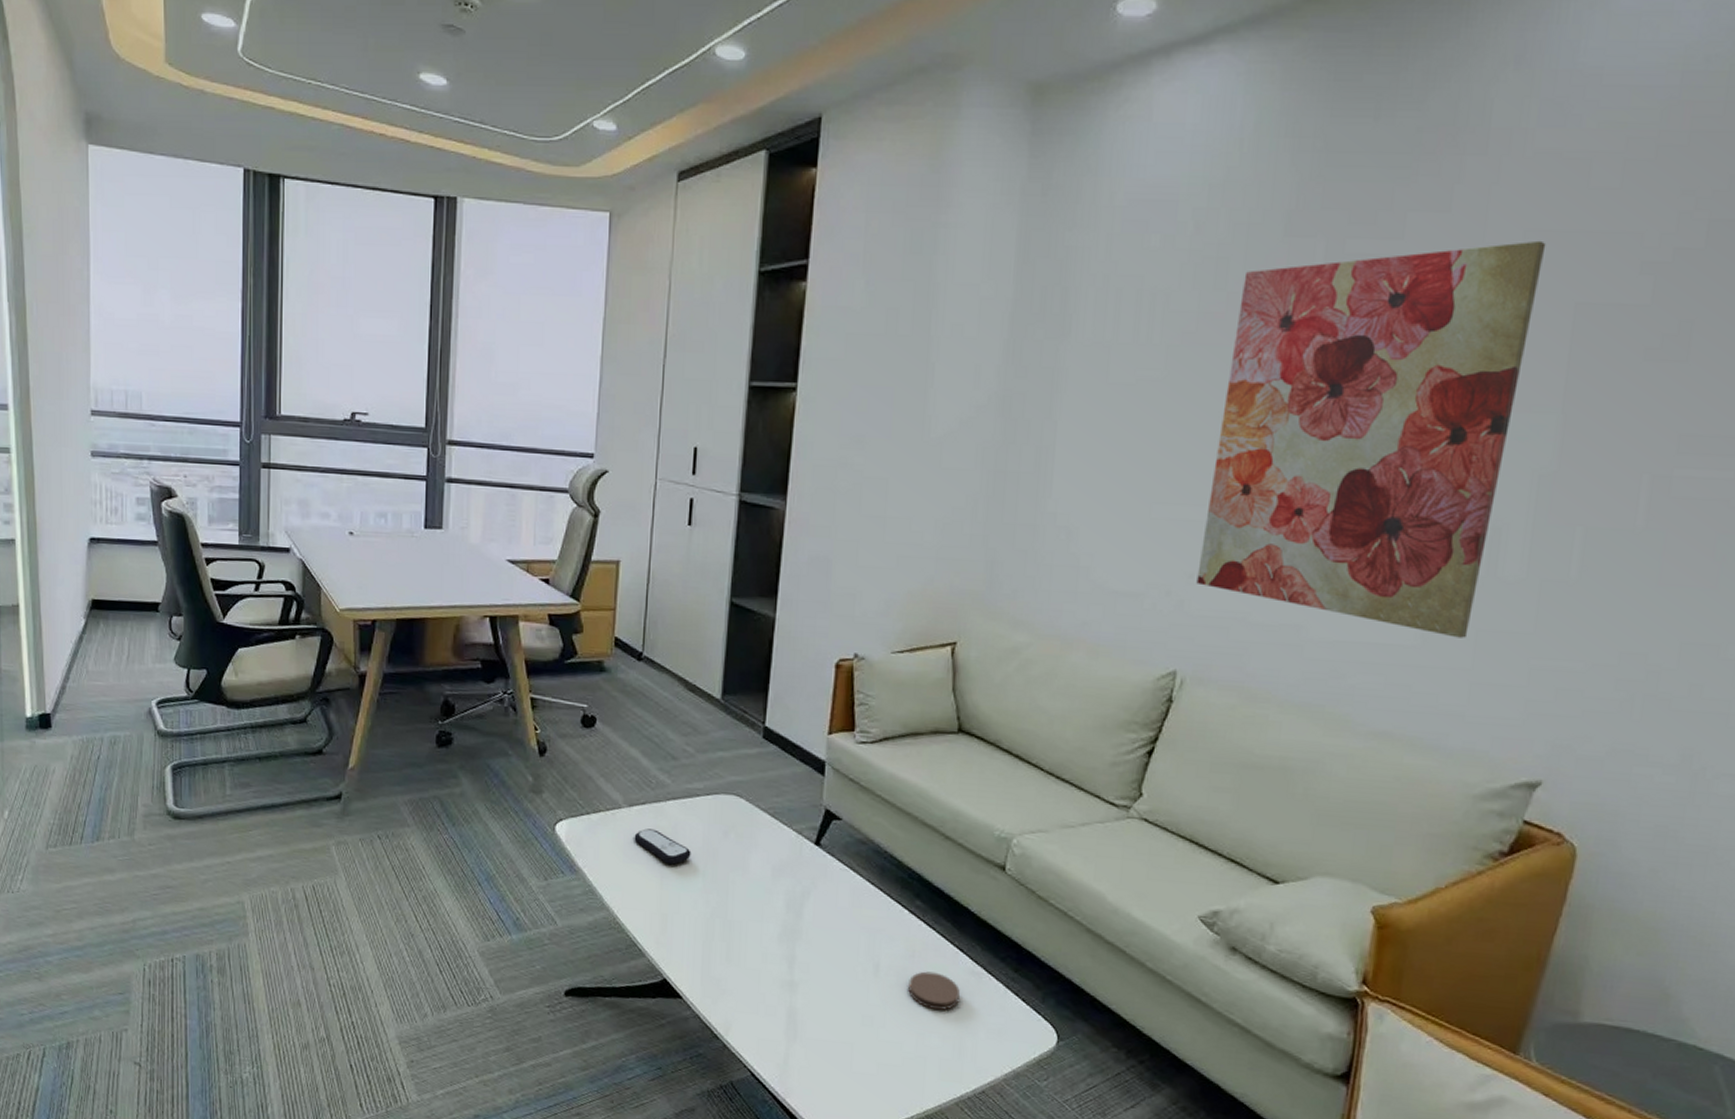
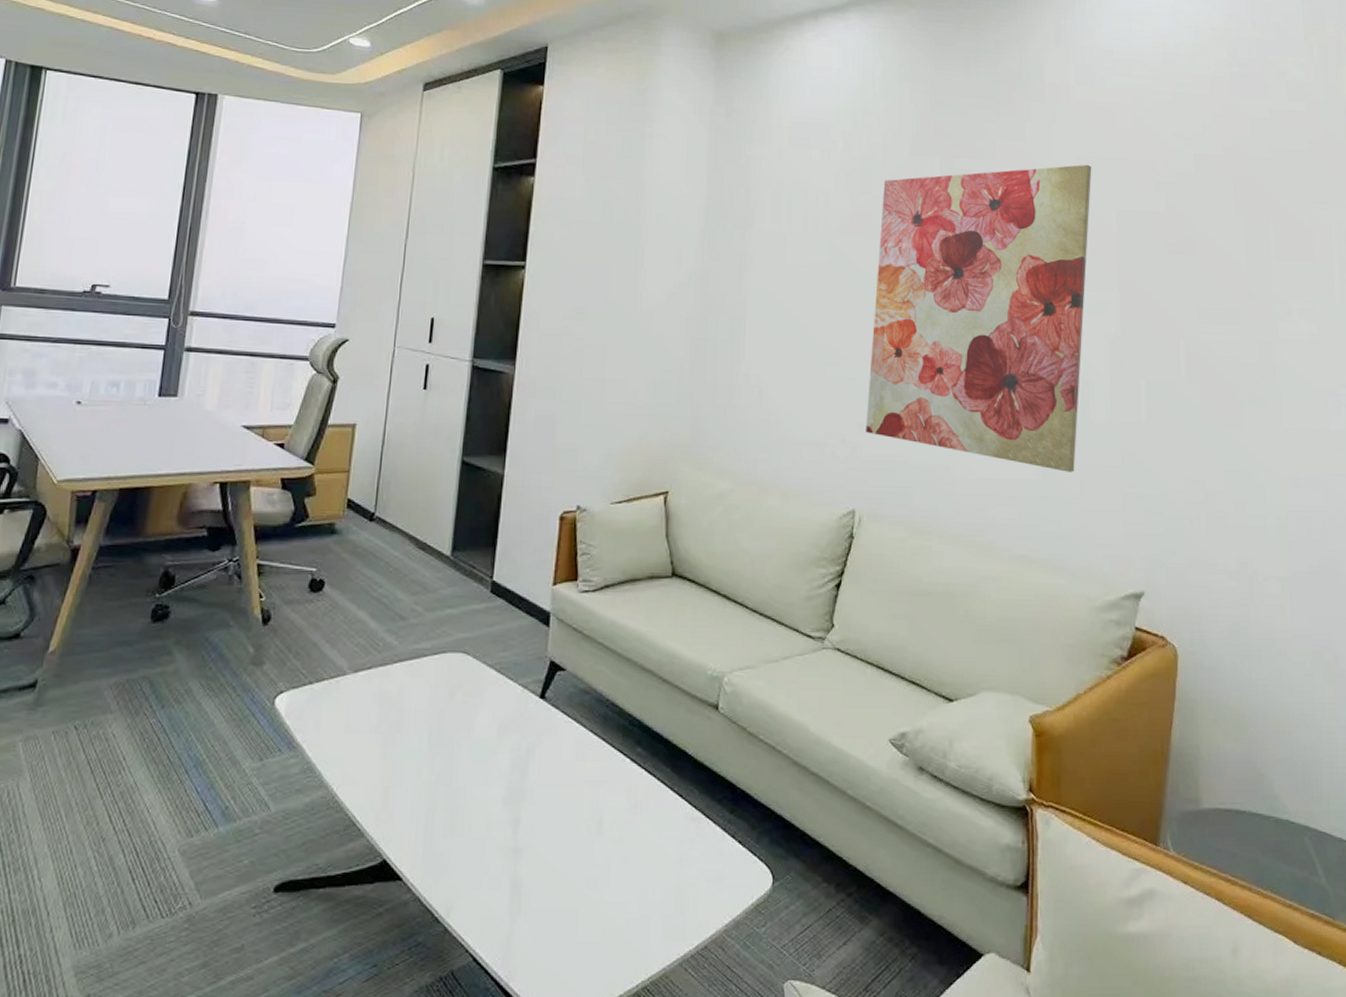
remote control: present [634,828,691,865] -> none [358,695,417,731]
coaster: present [908,971,960,1011] -> none [631,822,680,863]

